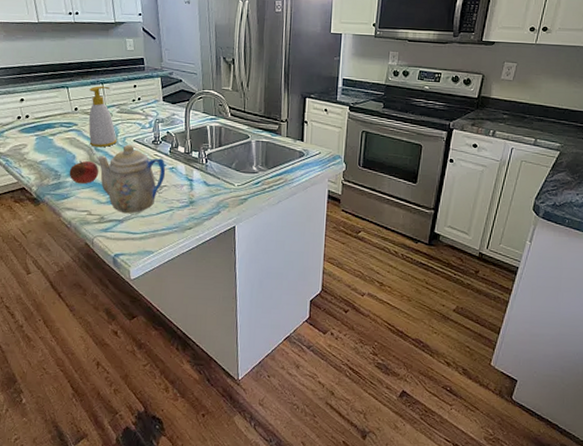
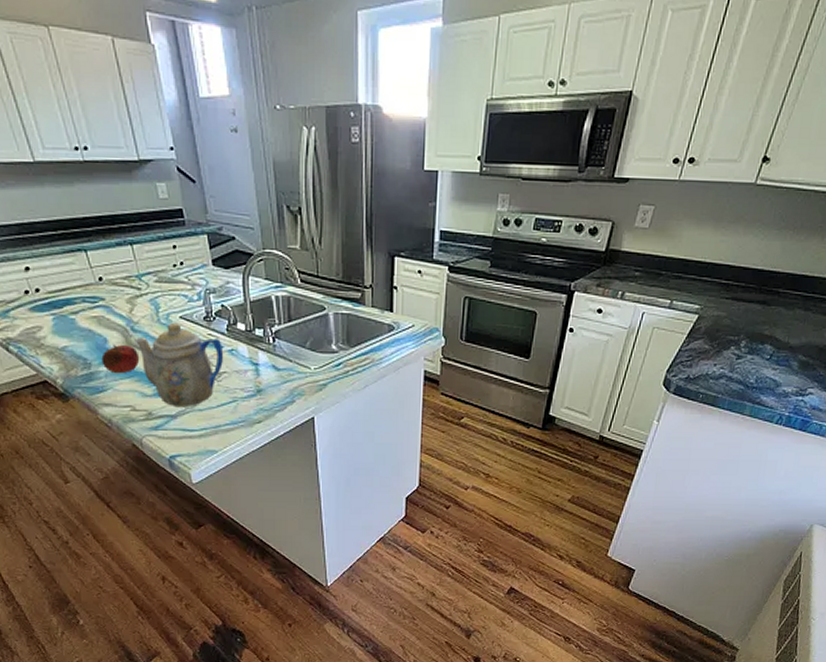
soap bottle: present [89,86,117,148] -> none [115,247,158,327]

